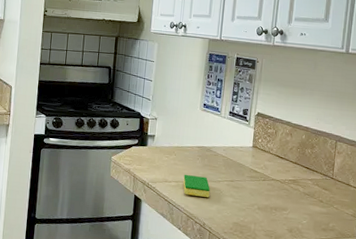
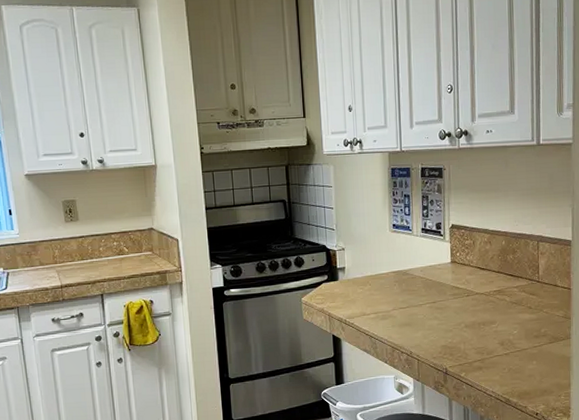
dish sponge: present [183,174,210,197] -> none [382,303,413,326]

